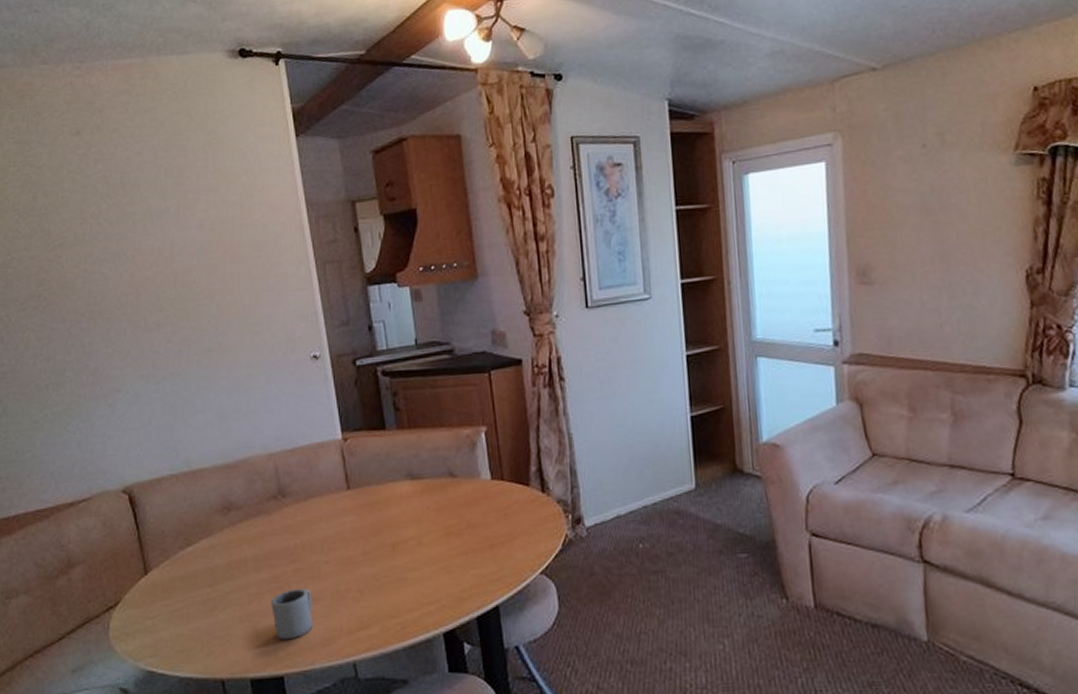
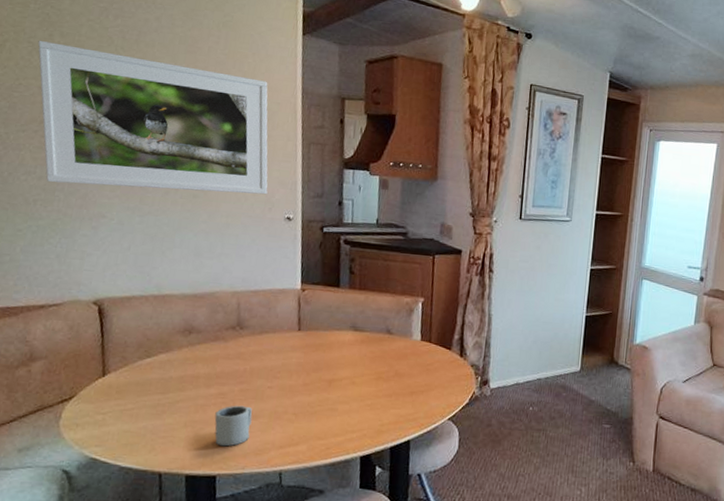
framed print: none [23,199,287,363] -> present [37,40,268,195]

